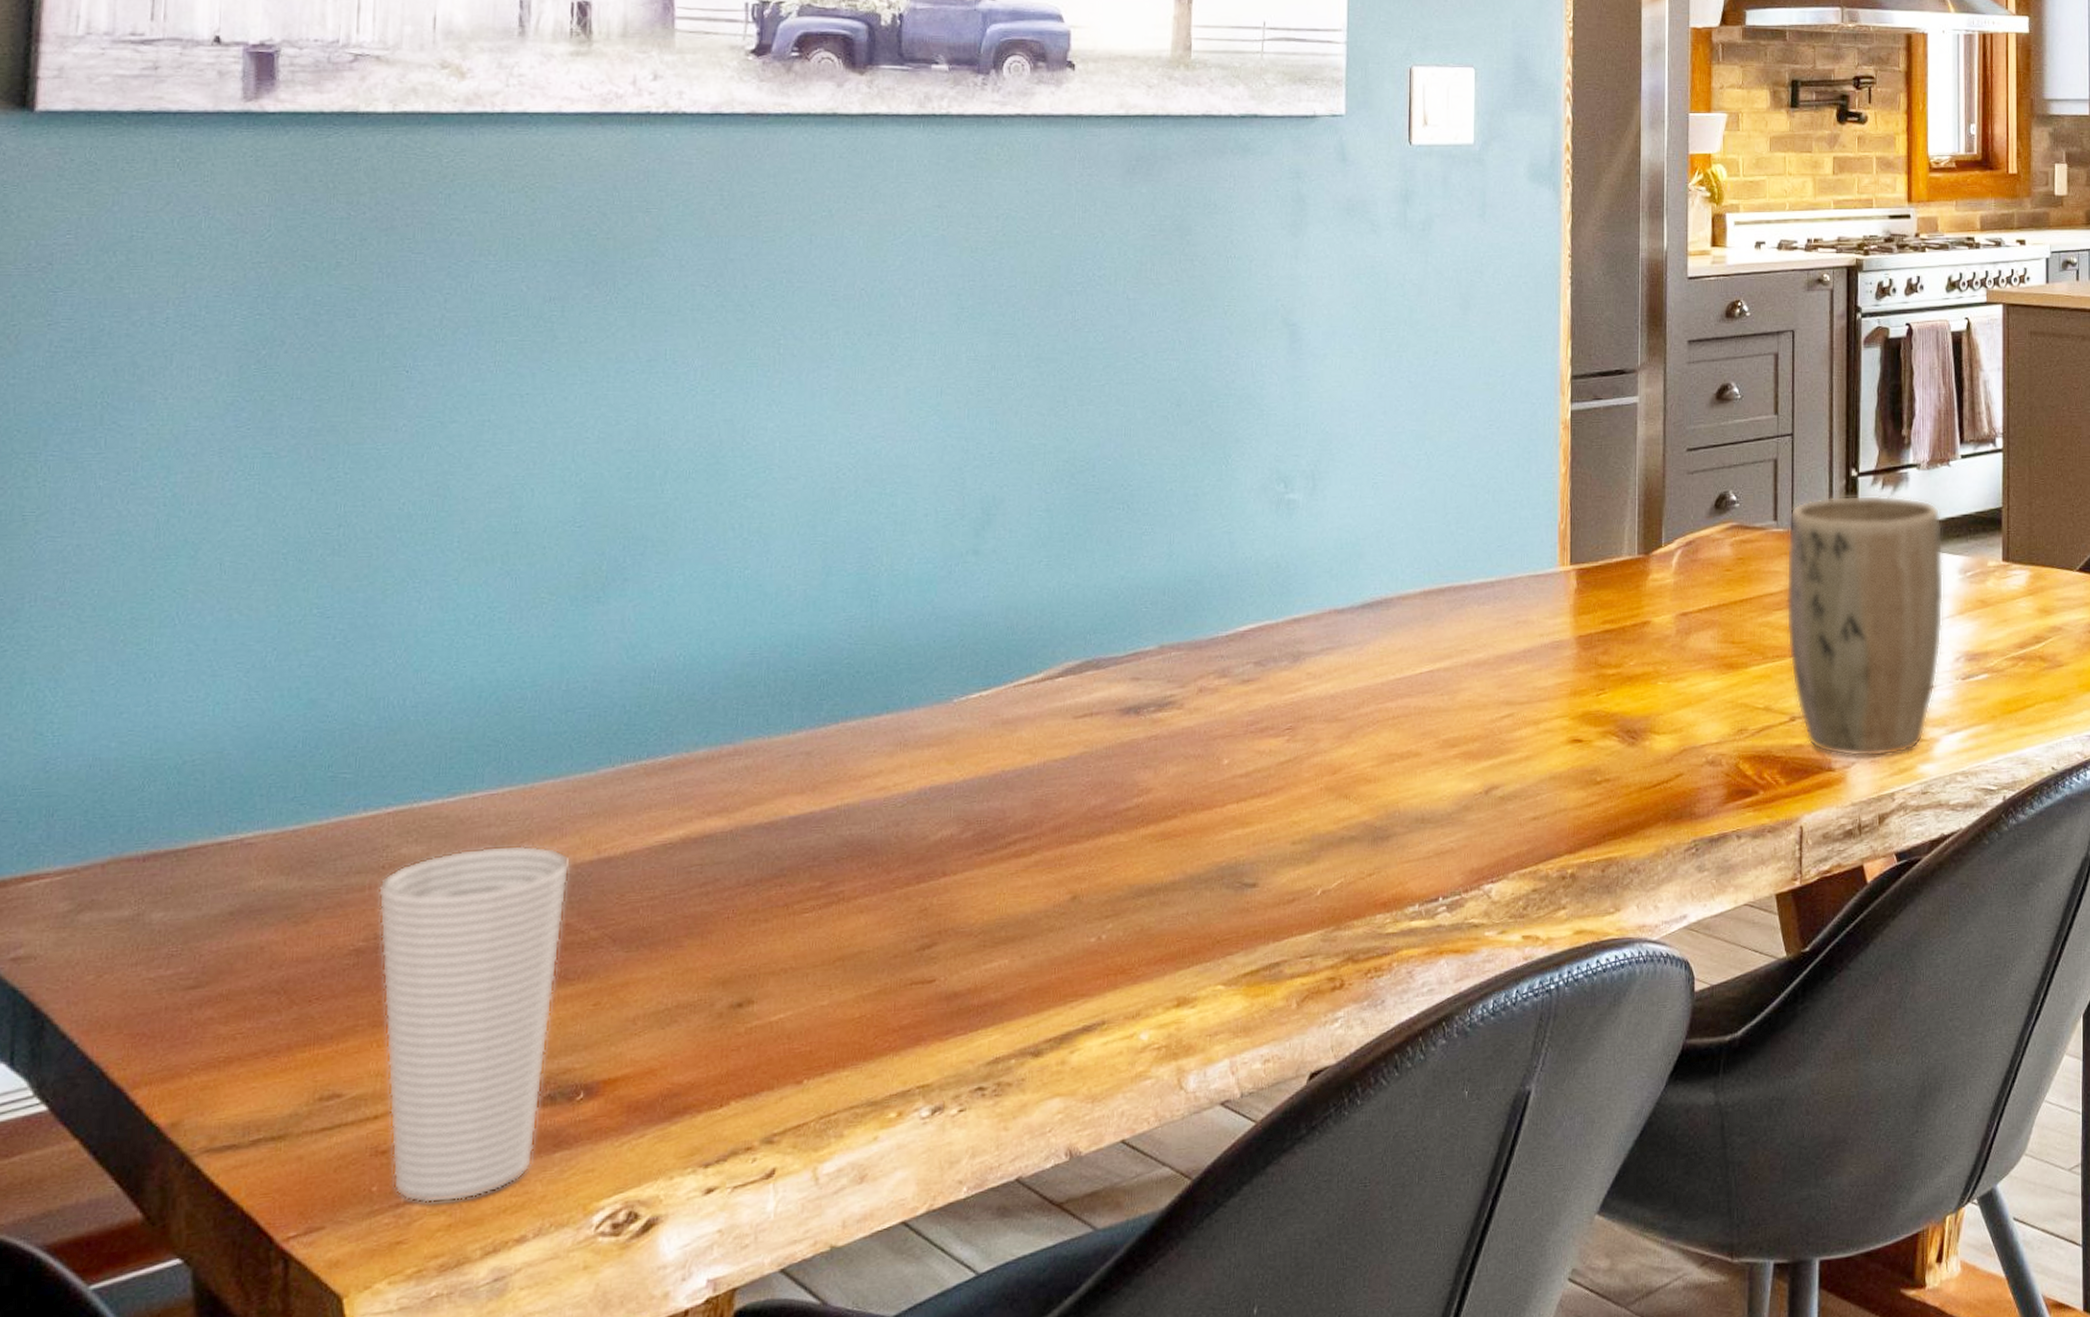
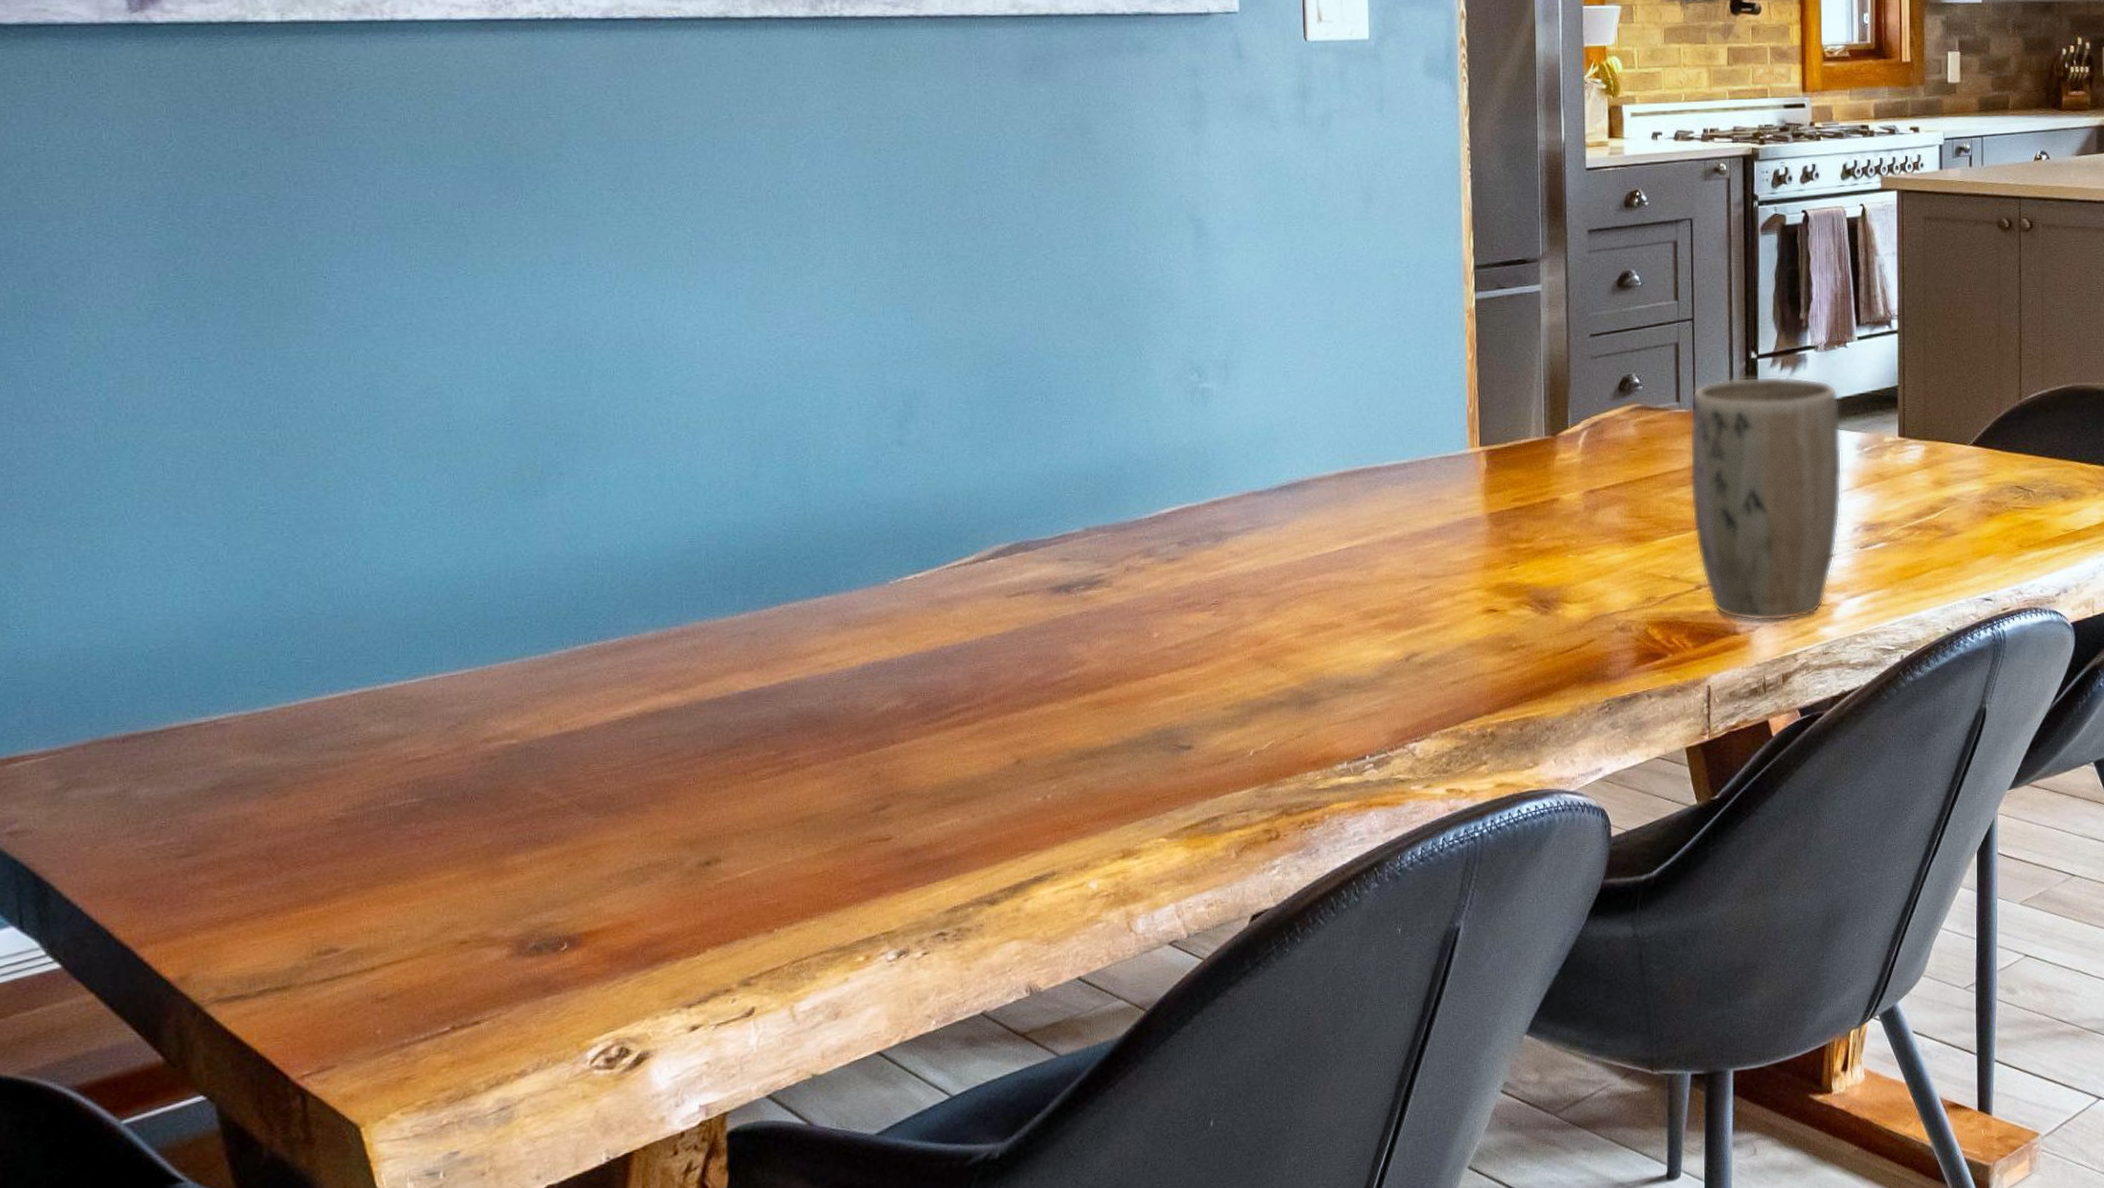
cup: present [378,844,570,1204] -> none [352,721,534,1044]

